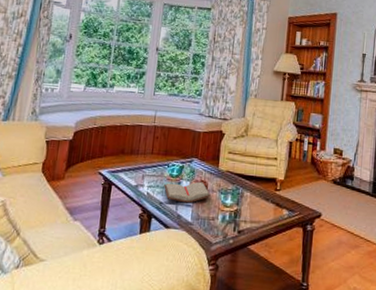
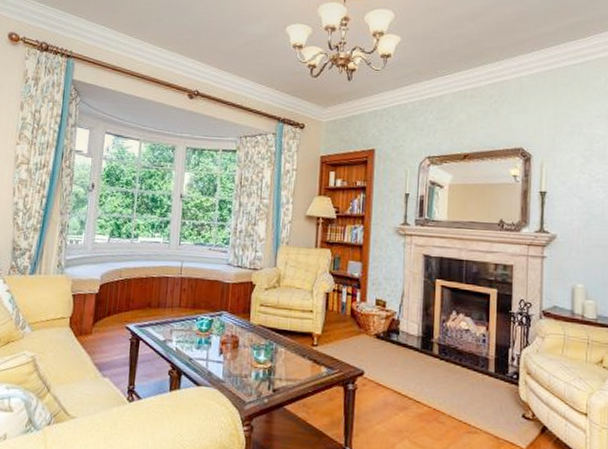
paperback book: present [164,181,211,203] -> none [193,336,243,360]

